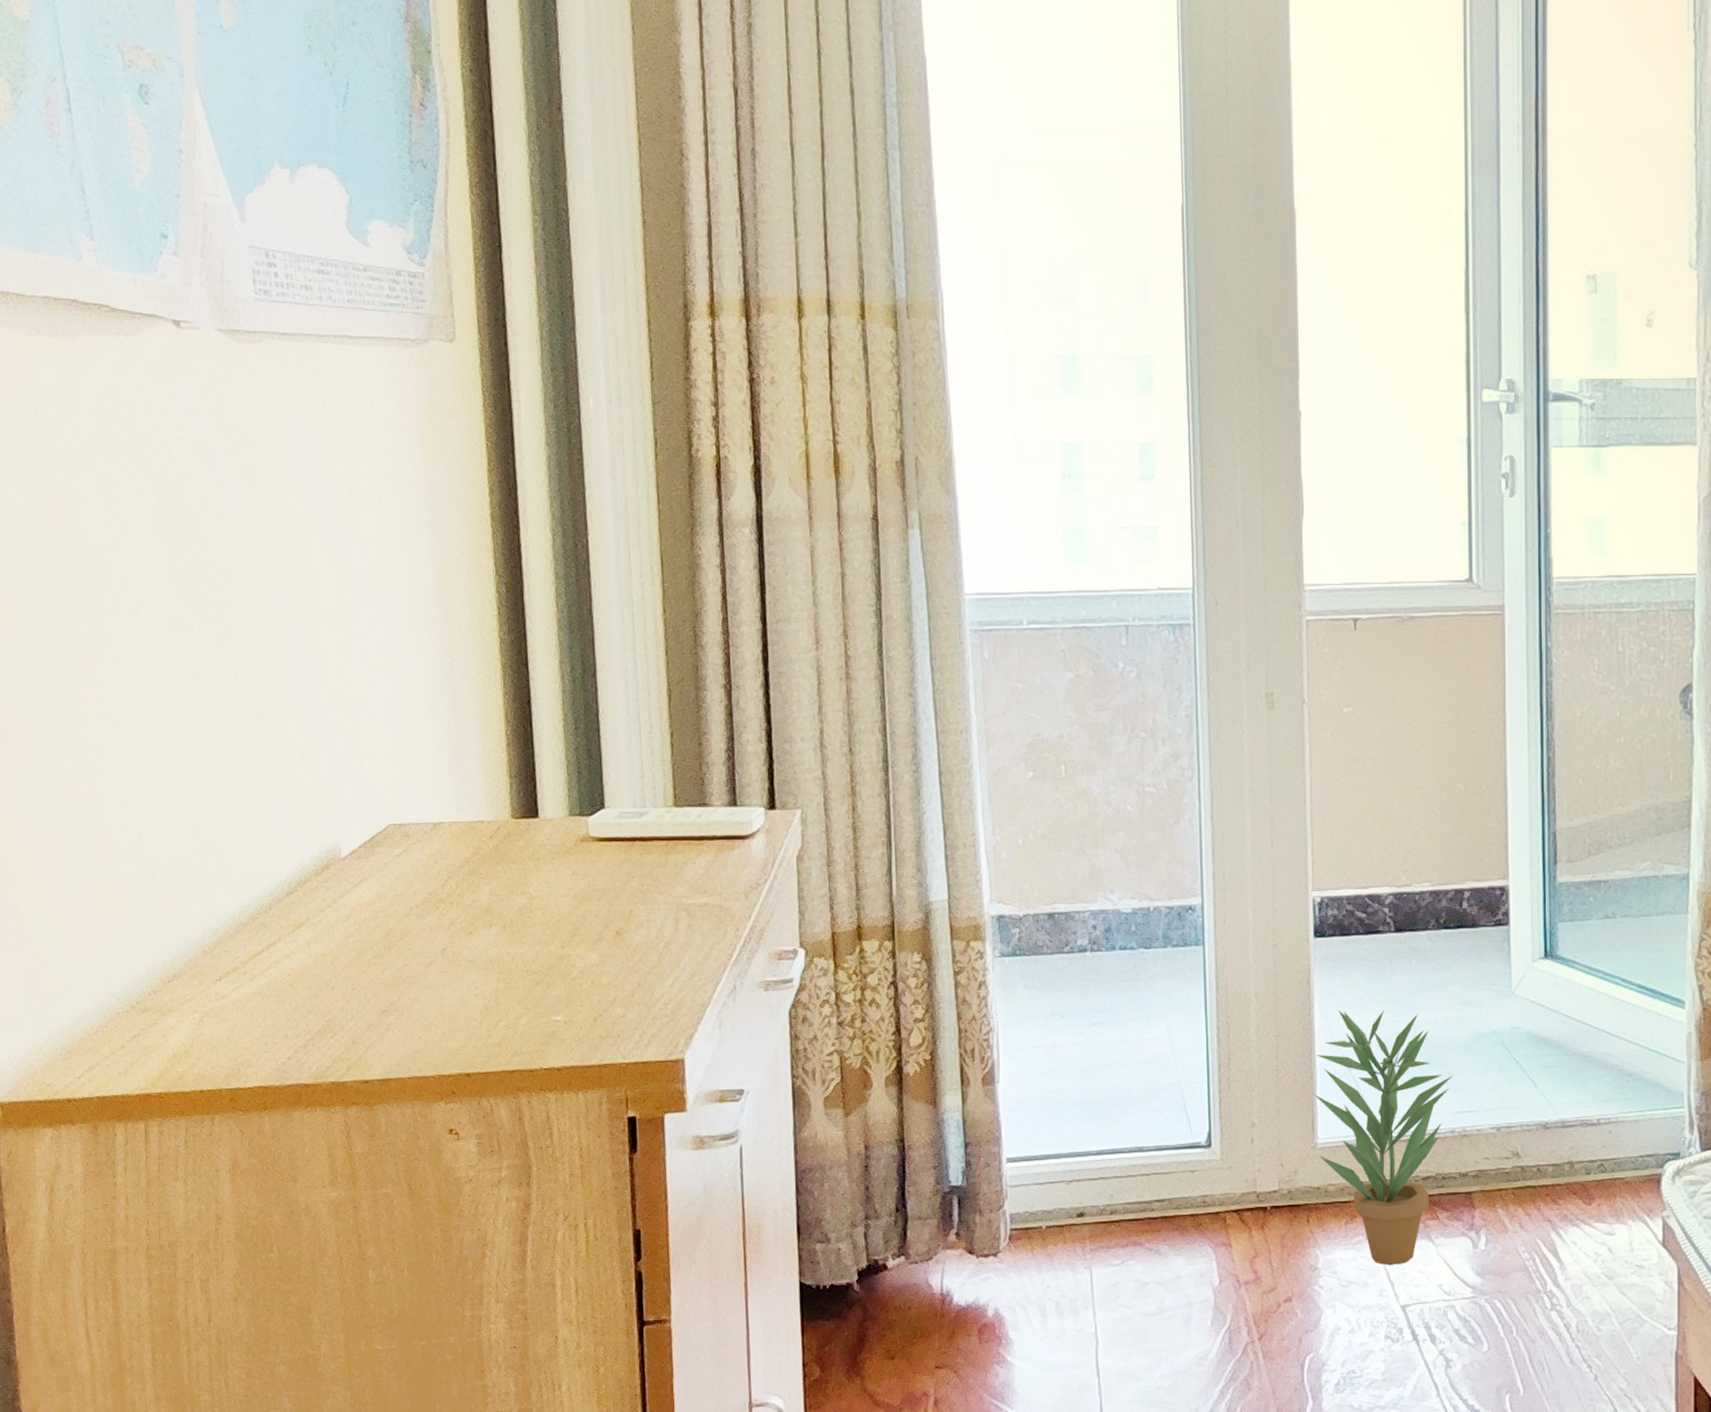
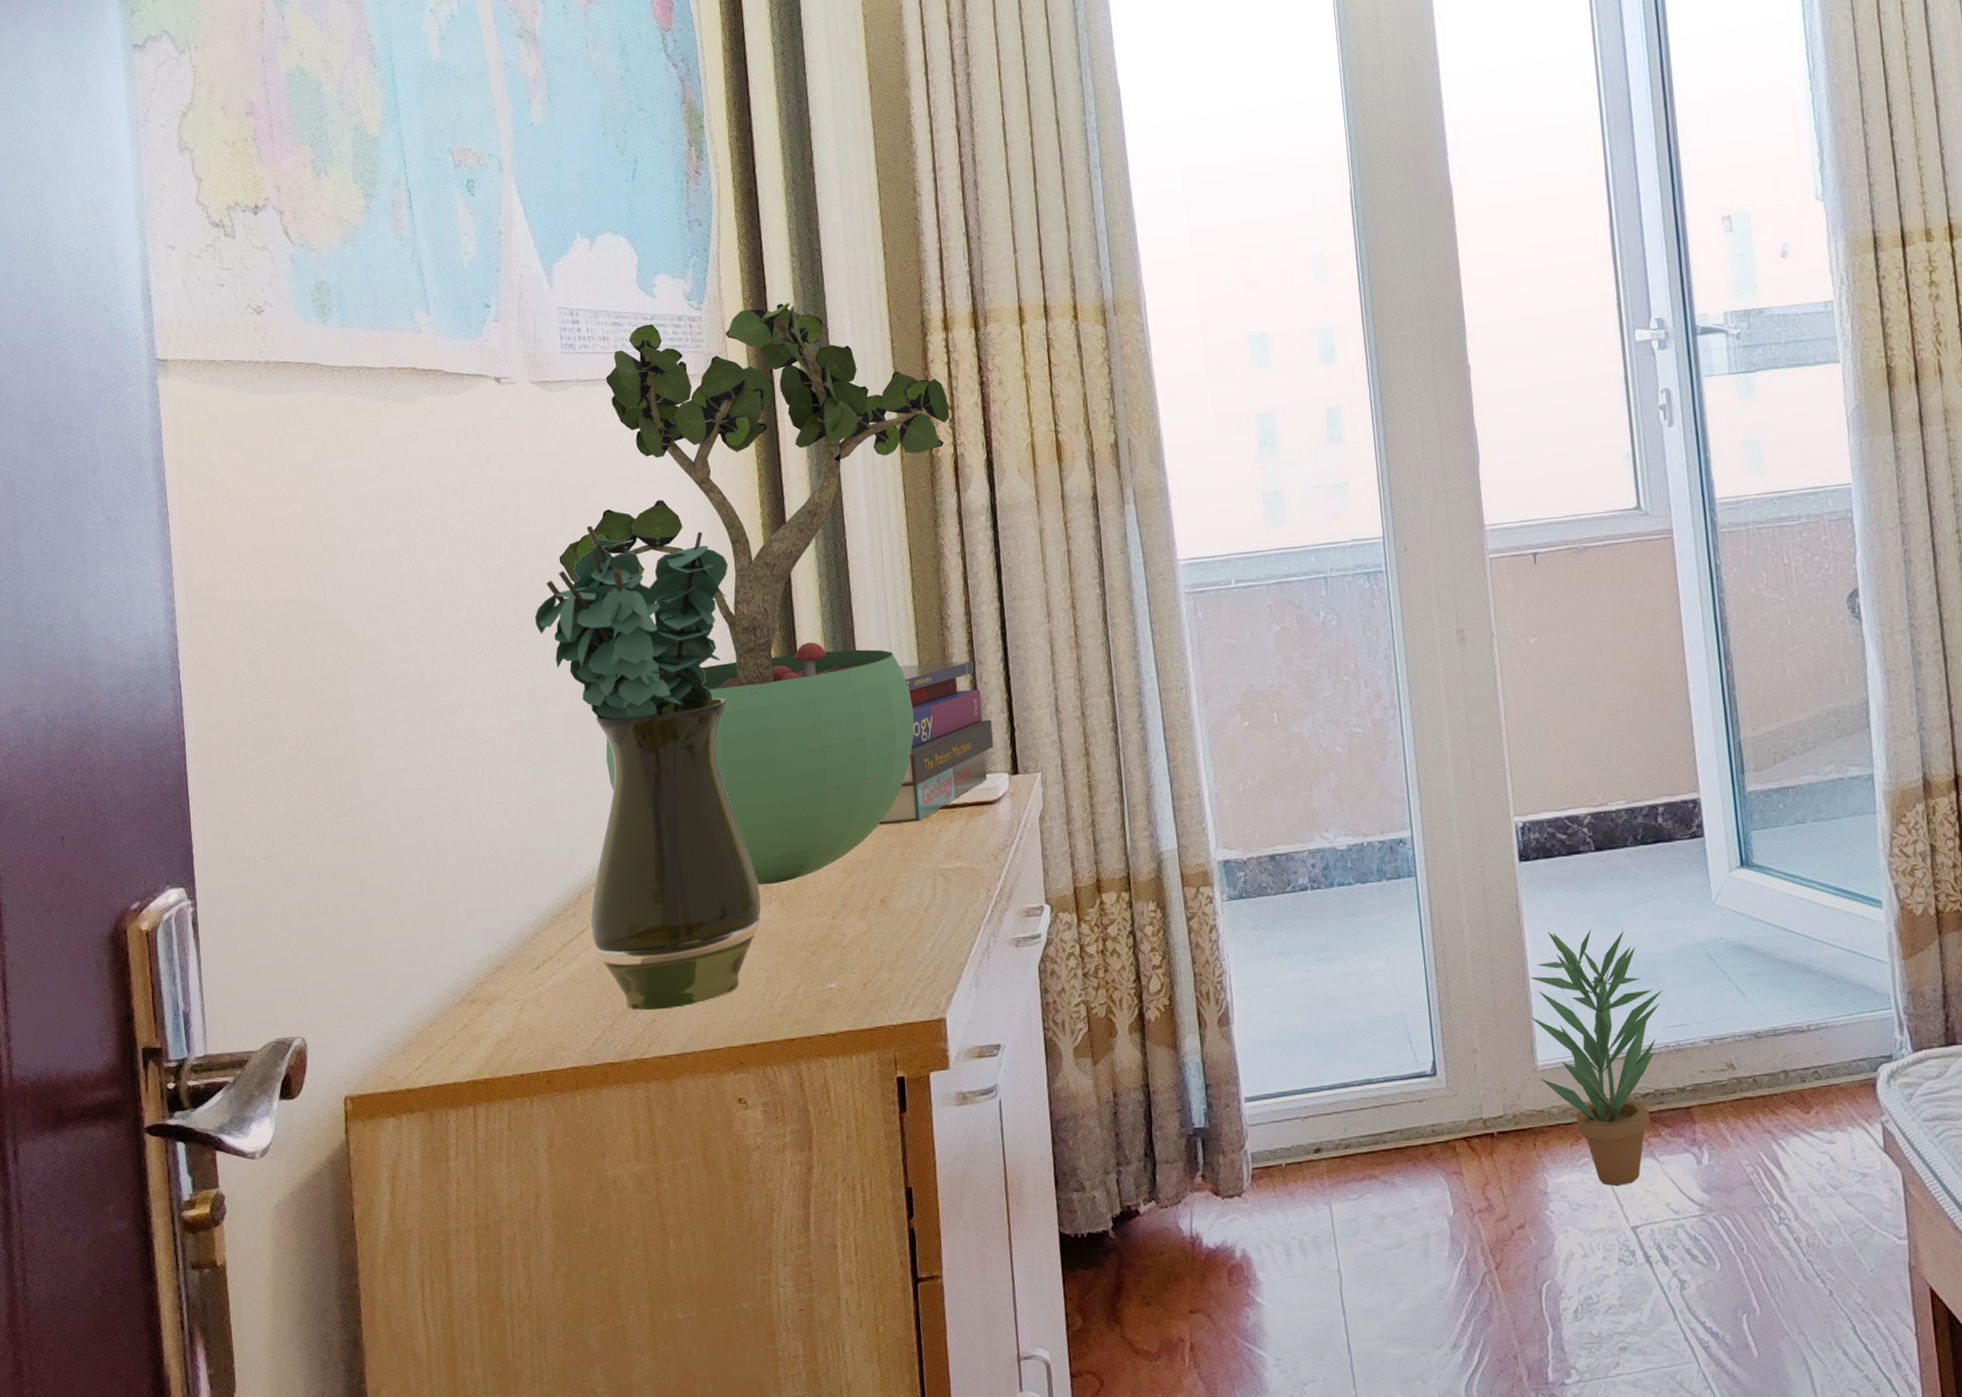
vase: none [220,499,480,1032] -> present [535,525,761,1011]
potted plant: none [249,268,713,908] -> present [559,303,950,885]
books: none [616,683,749,853] -> present [879,661,993,826]

